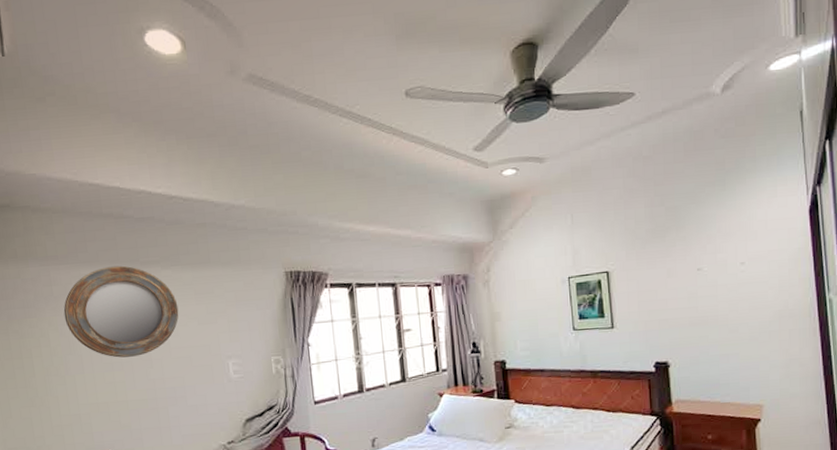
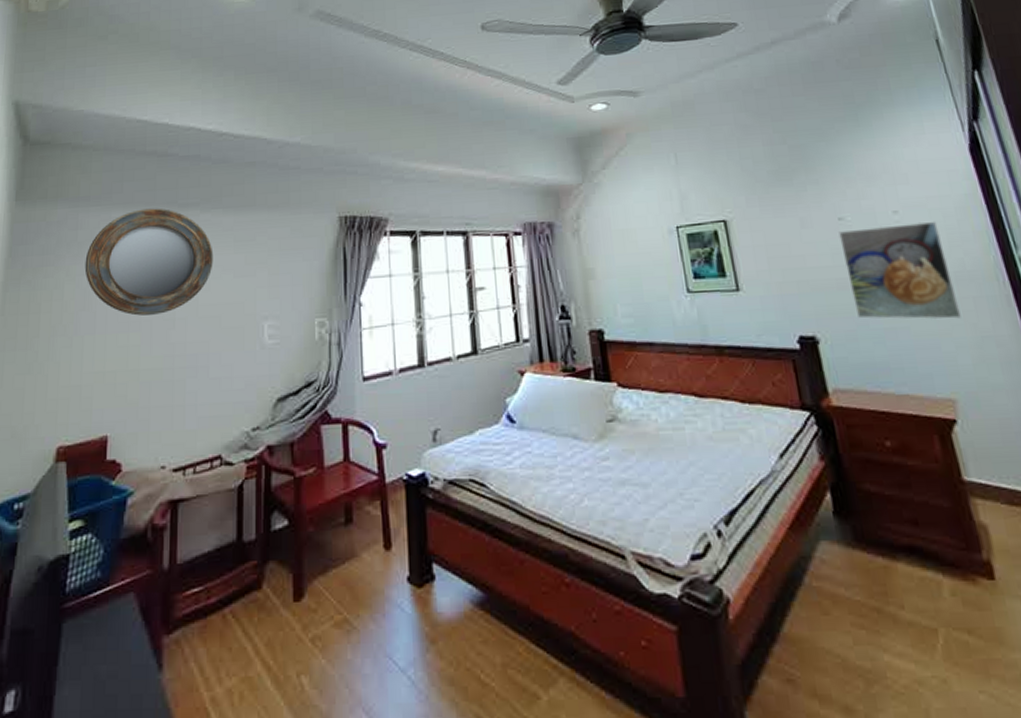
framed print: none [696,271,778,348] -> present [838,222,961,319]

